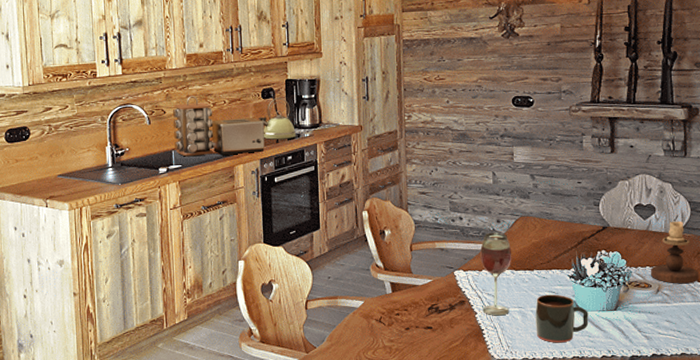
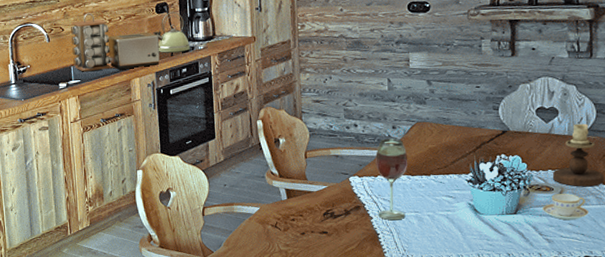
mug: present [535,294,589,343] -> none [432,198,487,247]
teacup: none [641,290,685,317] -> present [543,193,589,221]

